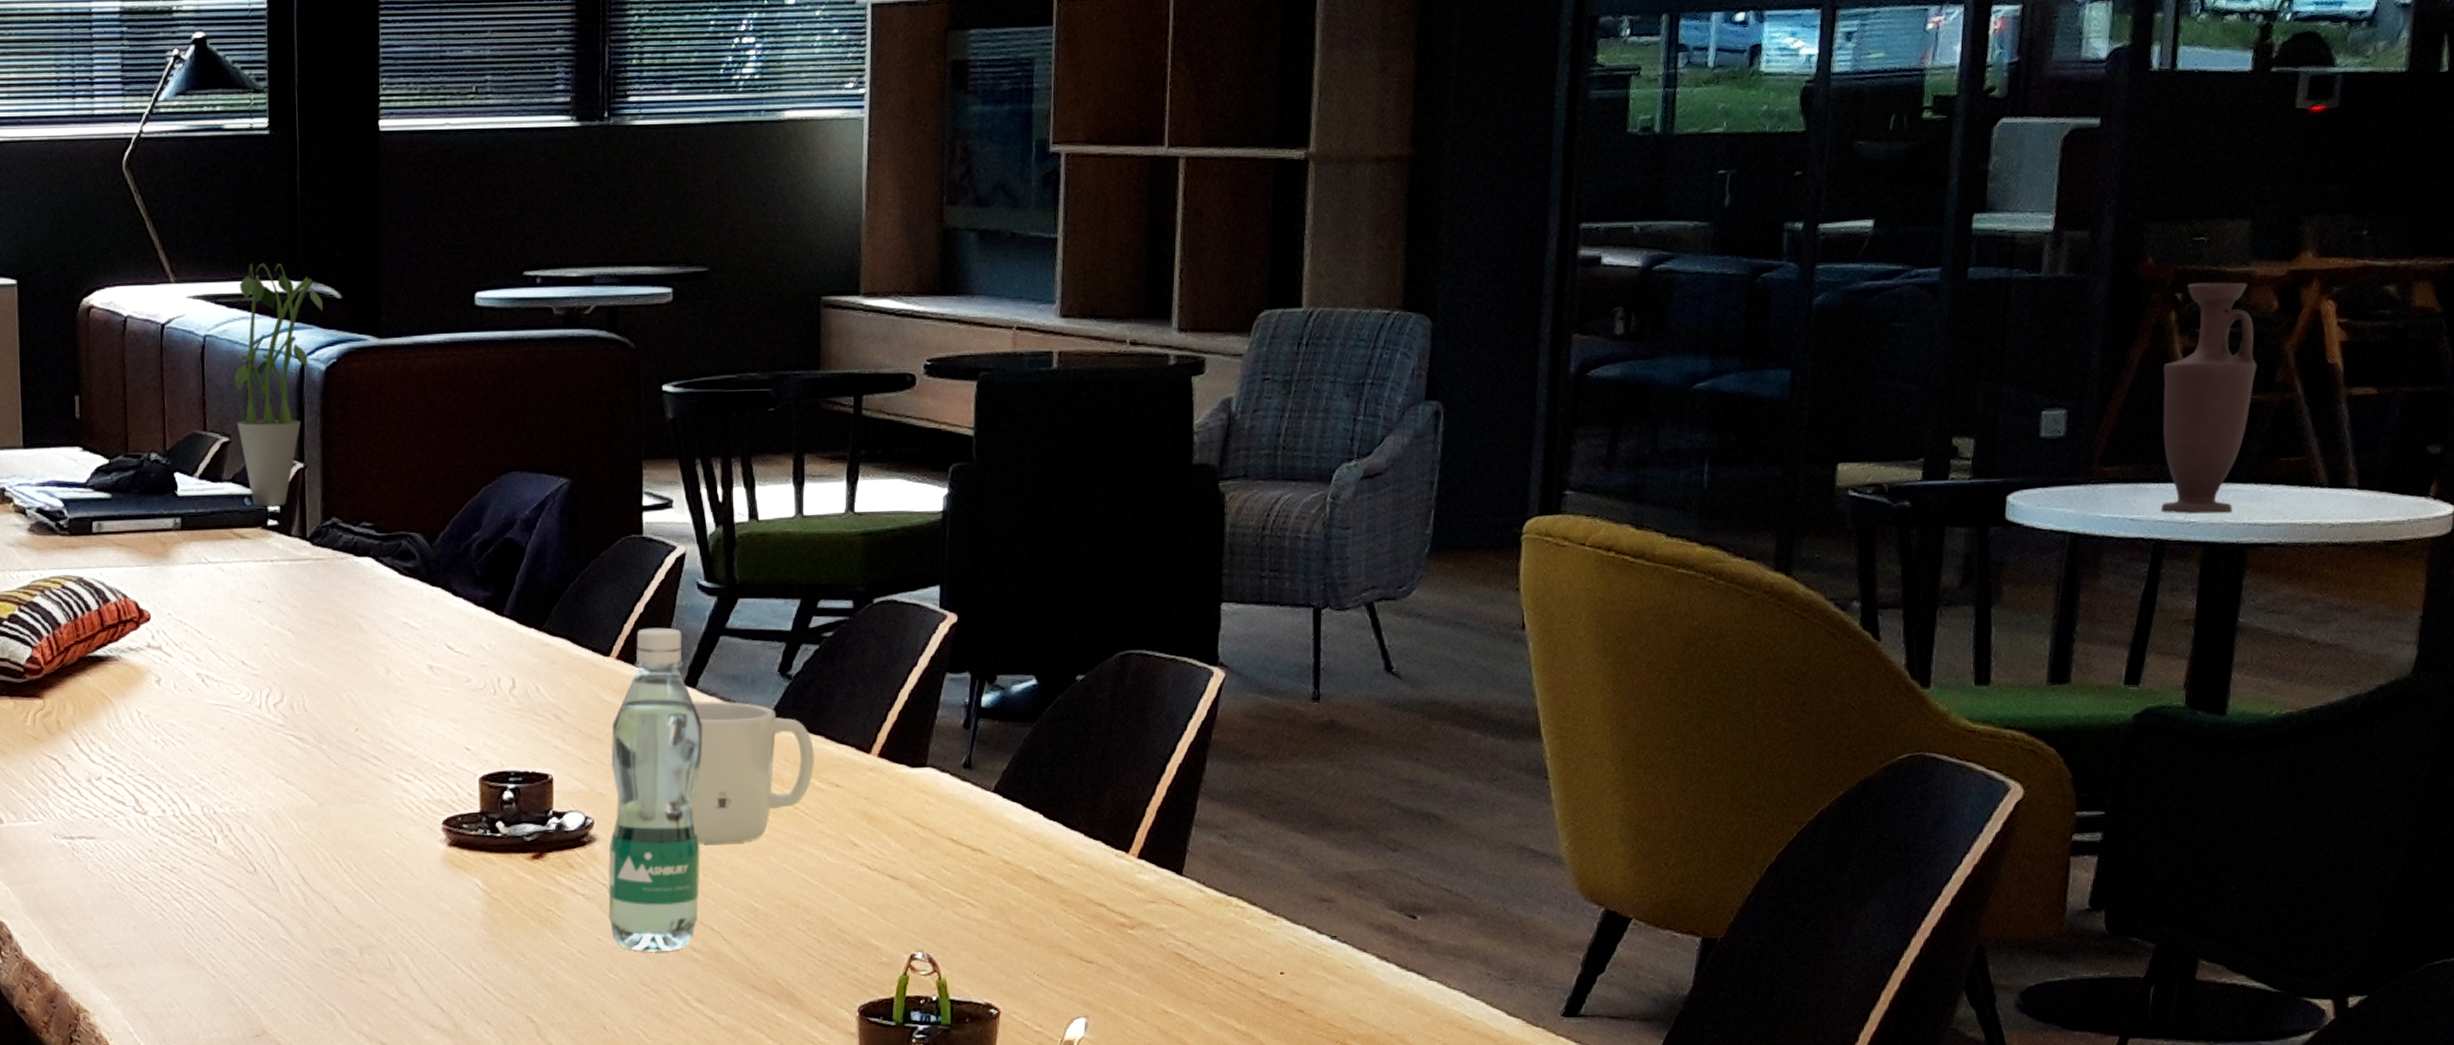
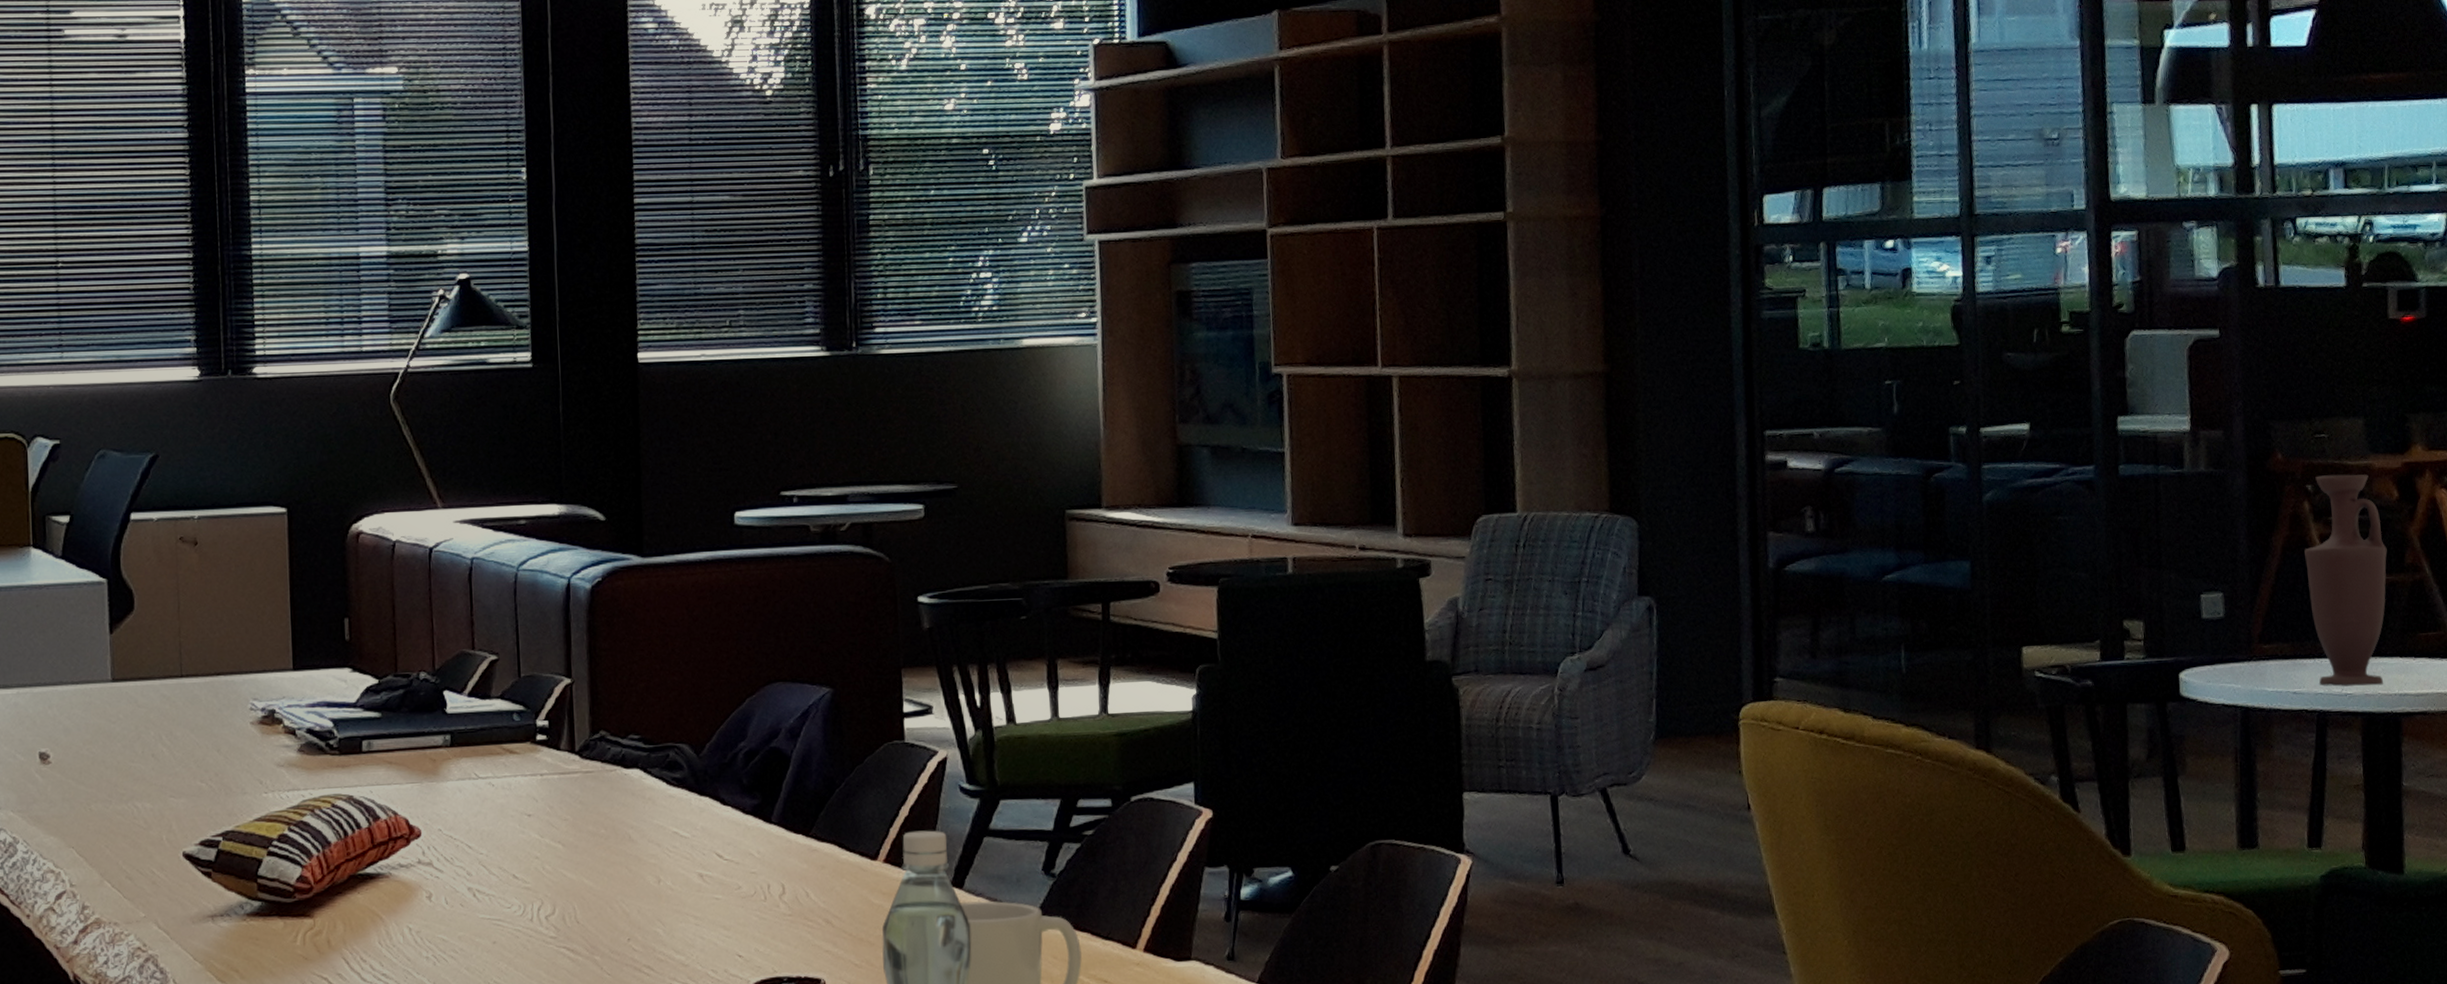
potted plant: present [233,263,323,506] -> none [501,488,587,722]

